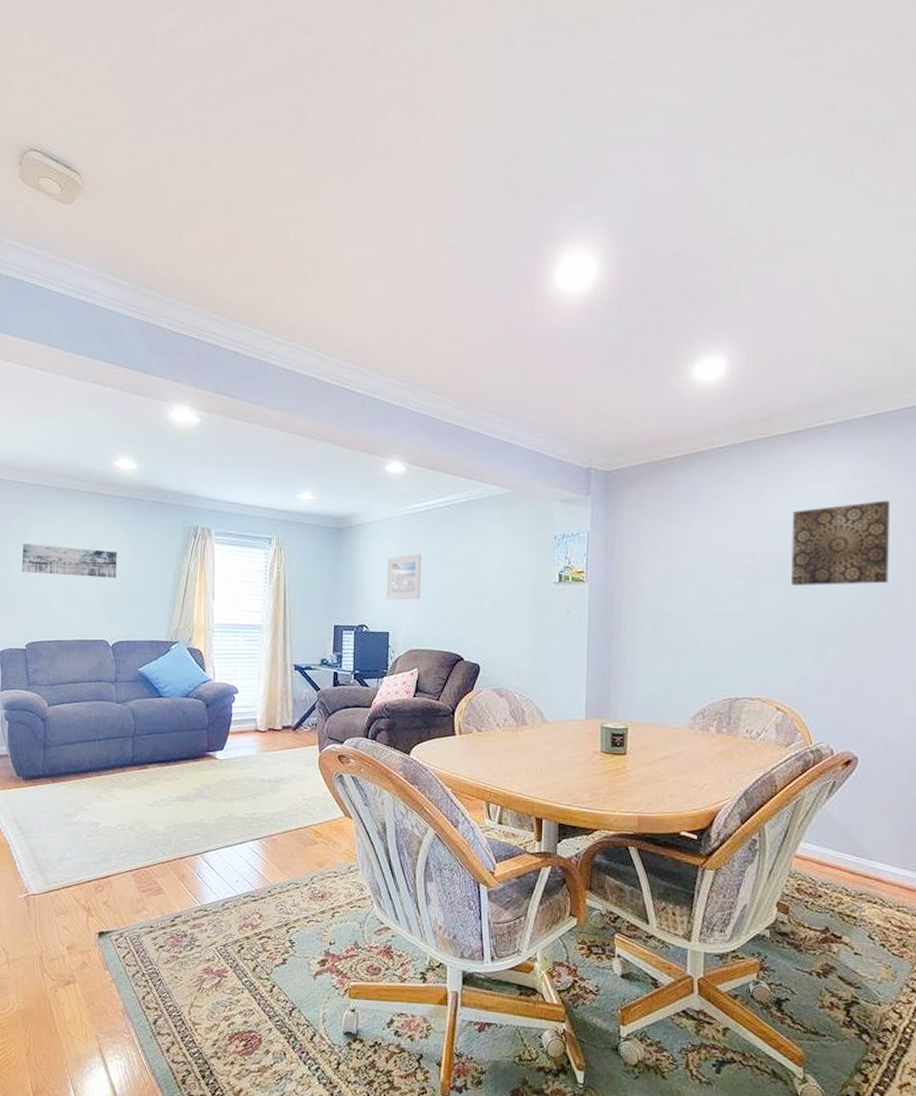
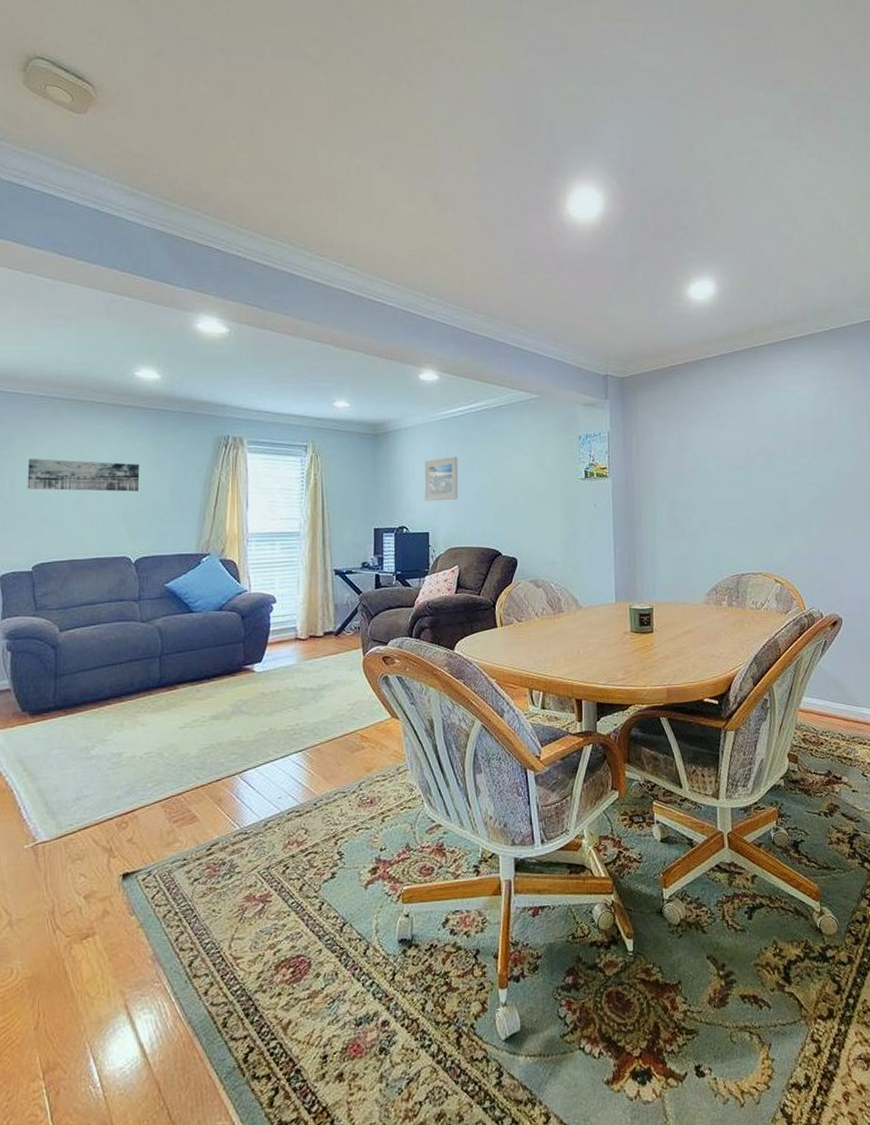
wall art: present [792,500,891,585] -> none [776,399,854,473]

